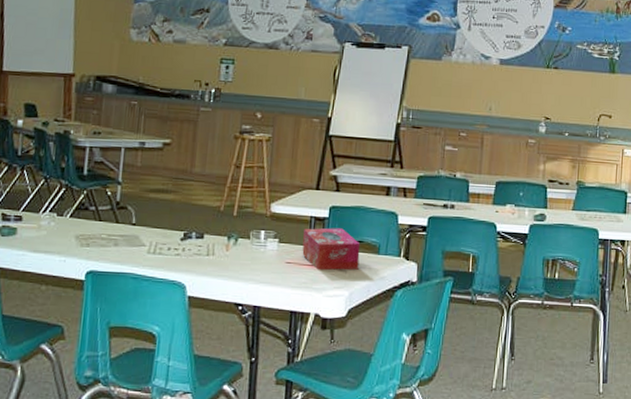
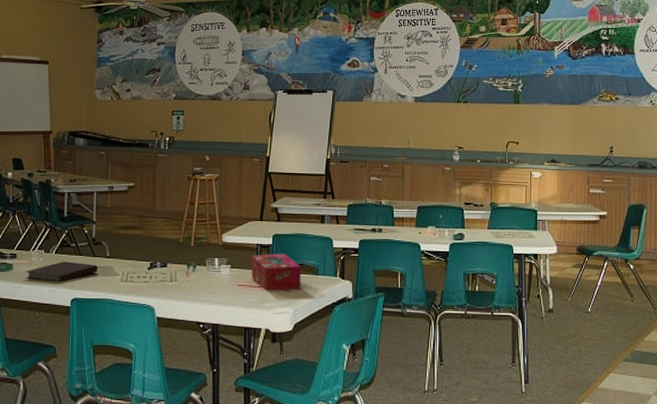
notebook: none [31,227,121,251] -> present [25,261,98,282]

